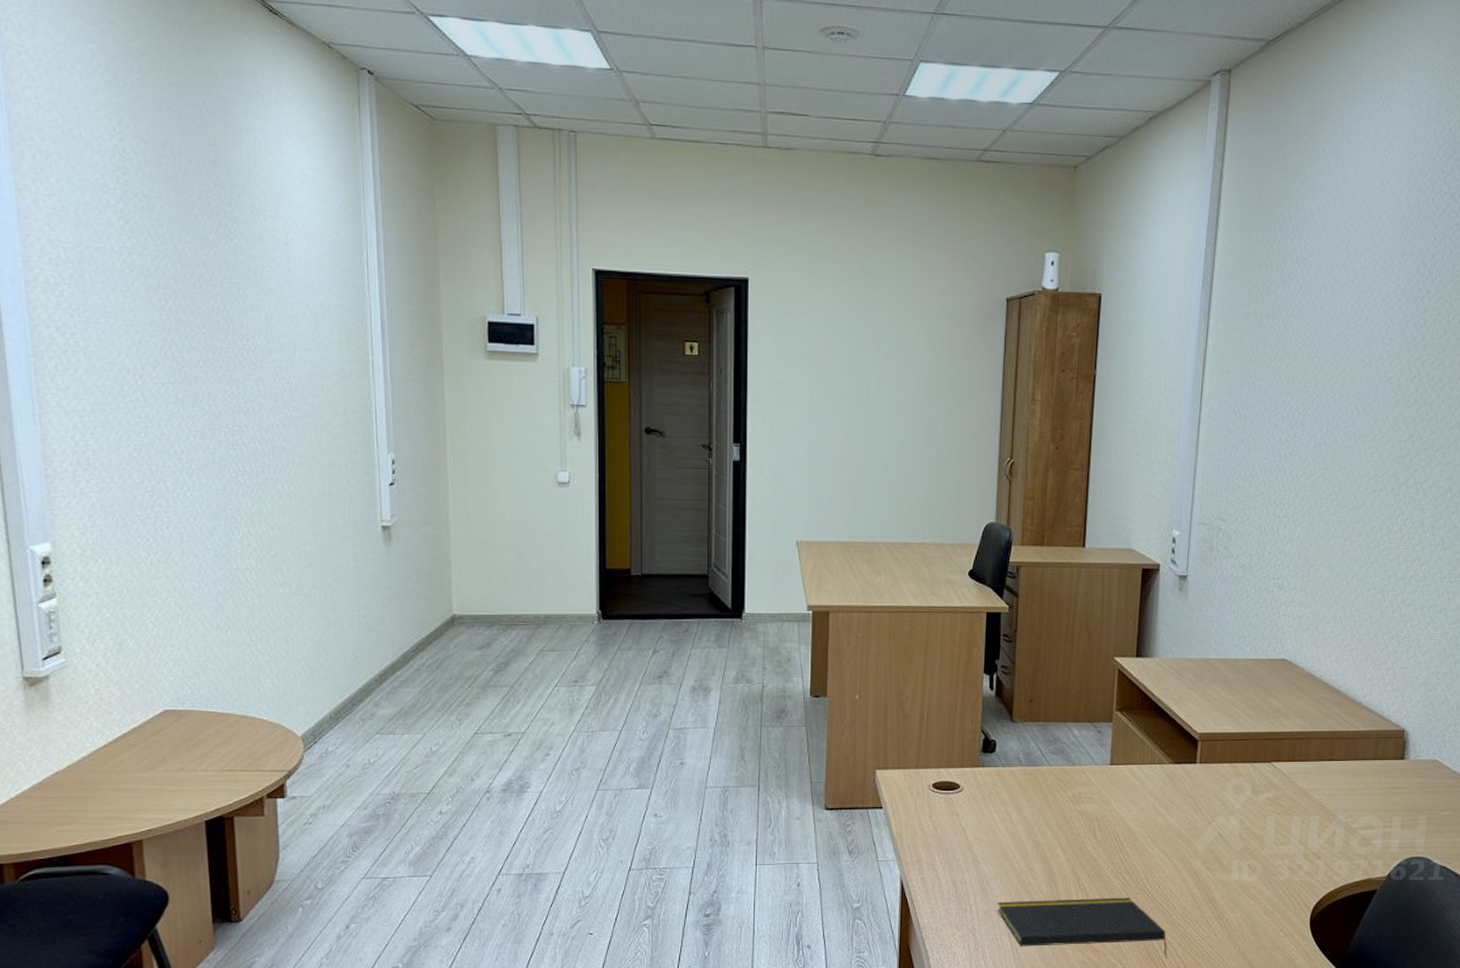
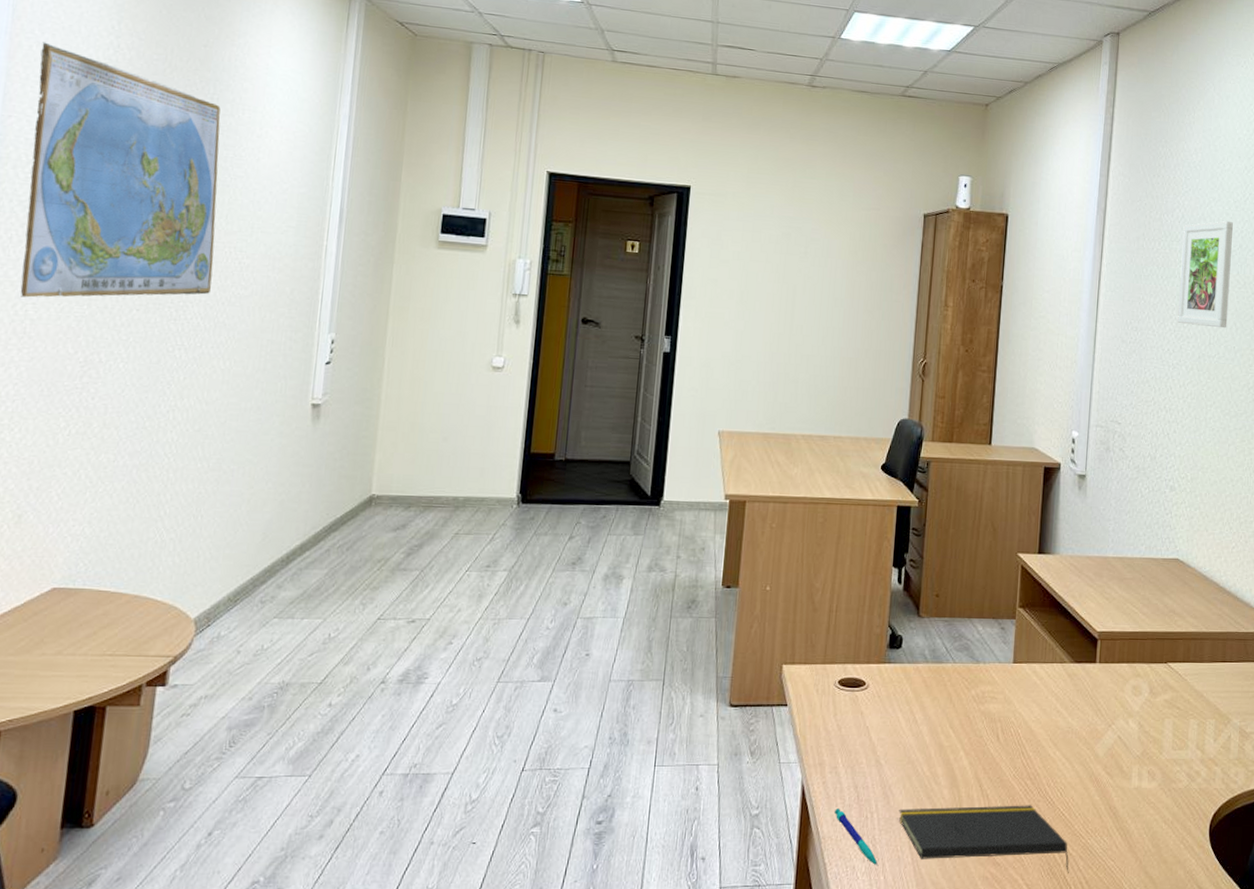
world map: none [45,150,263,428] -> present [20,42,221,298]
pen: none [934,902,978,953] -> present [835,809,878,866]
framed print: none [1292,290,1359,413] -> present [1178,220,1233,329]

